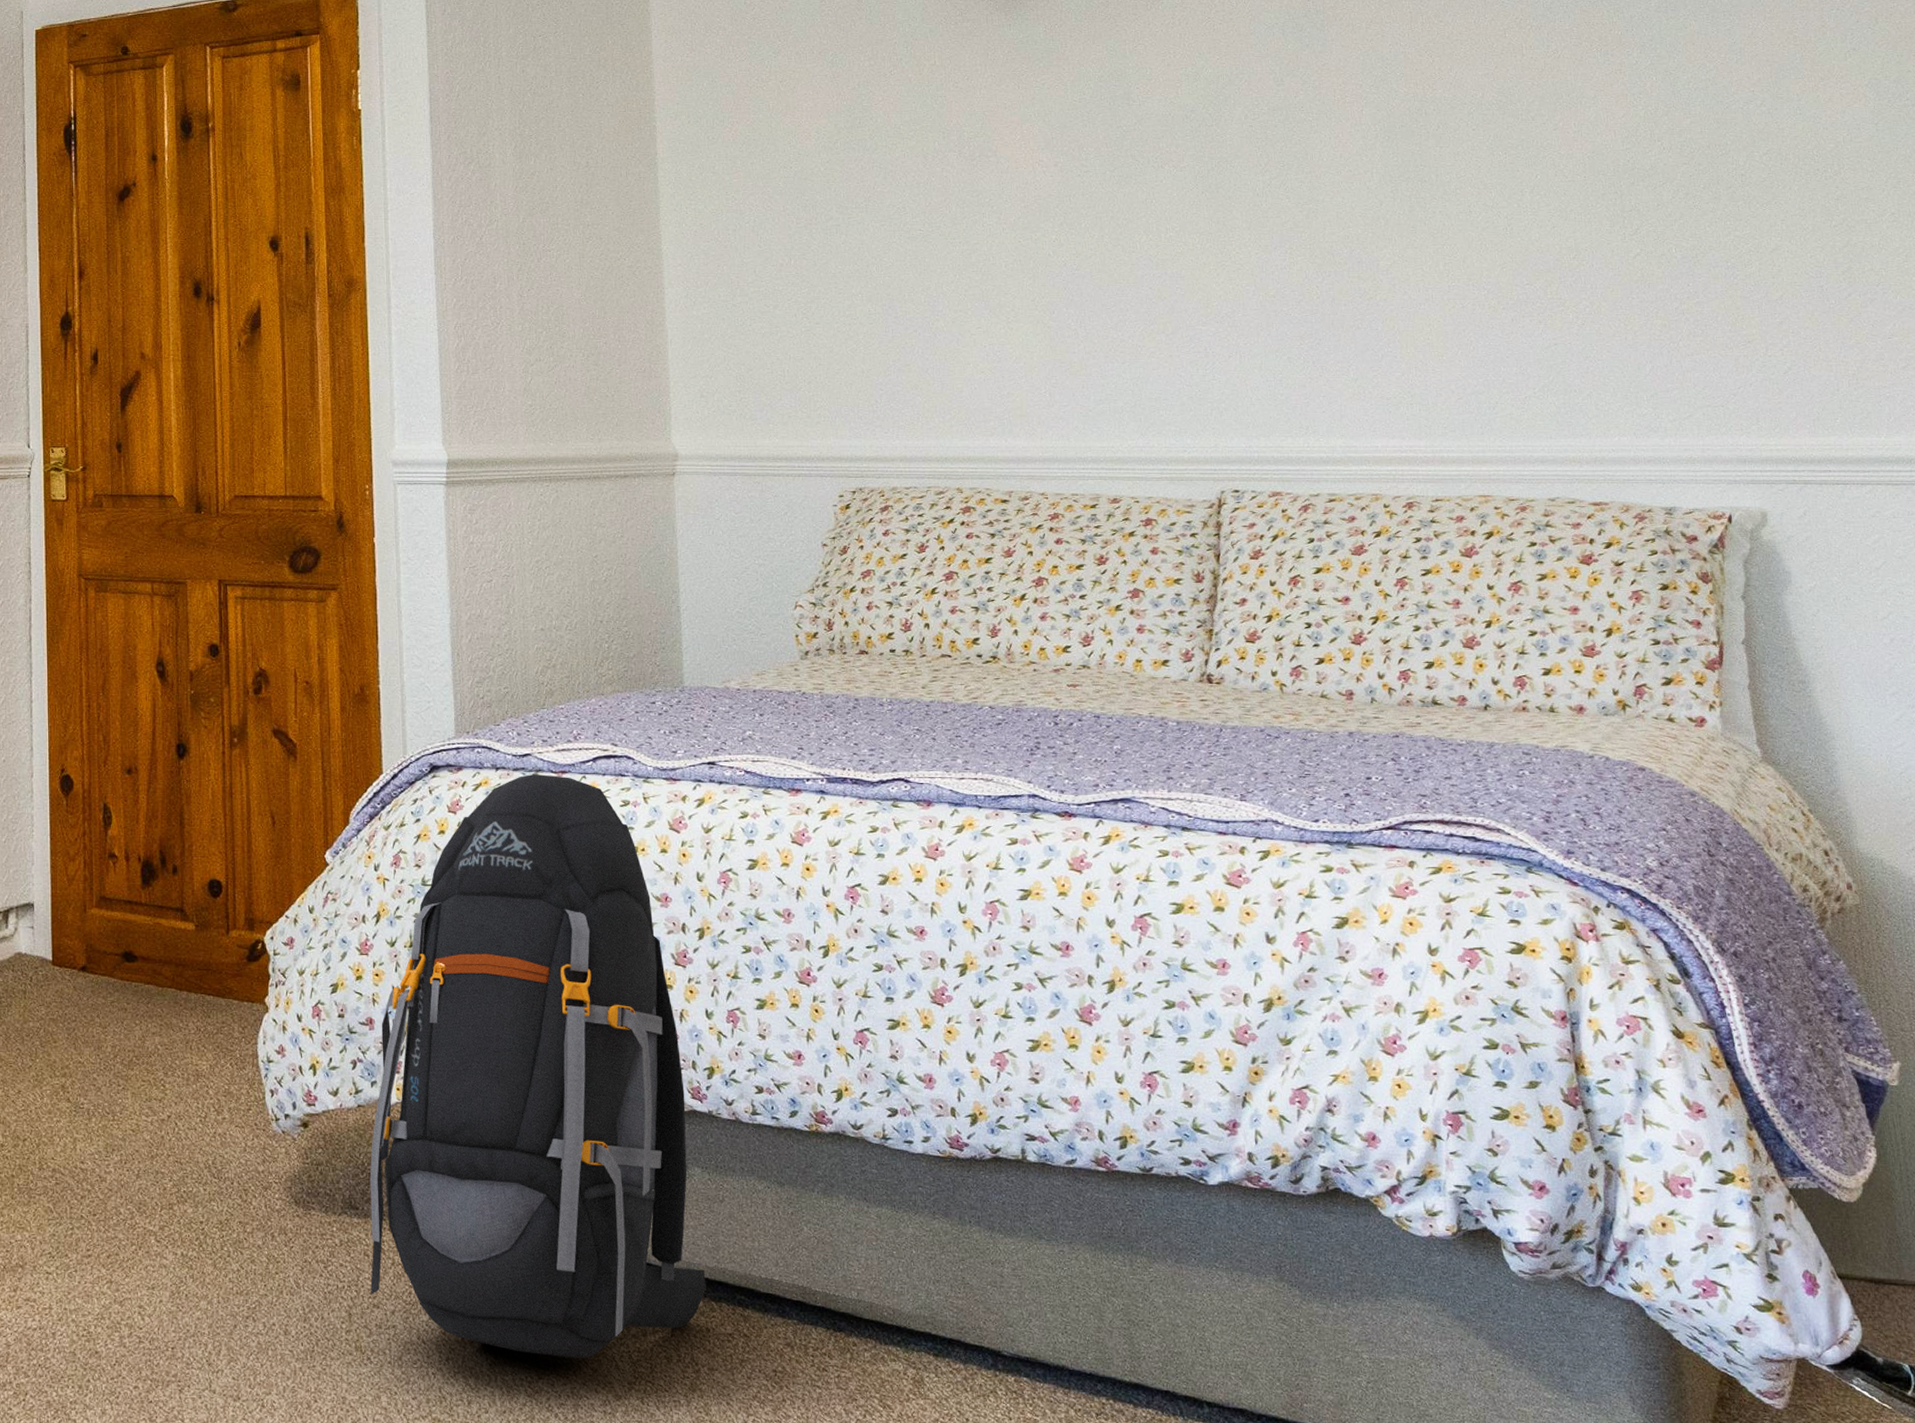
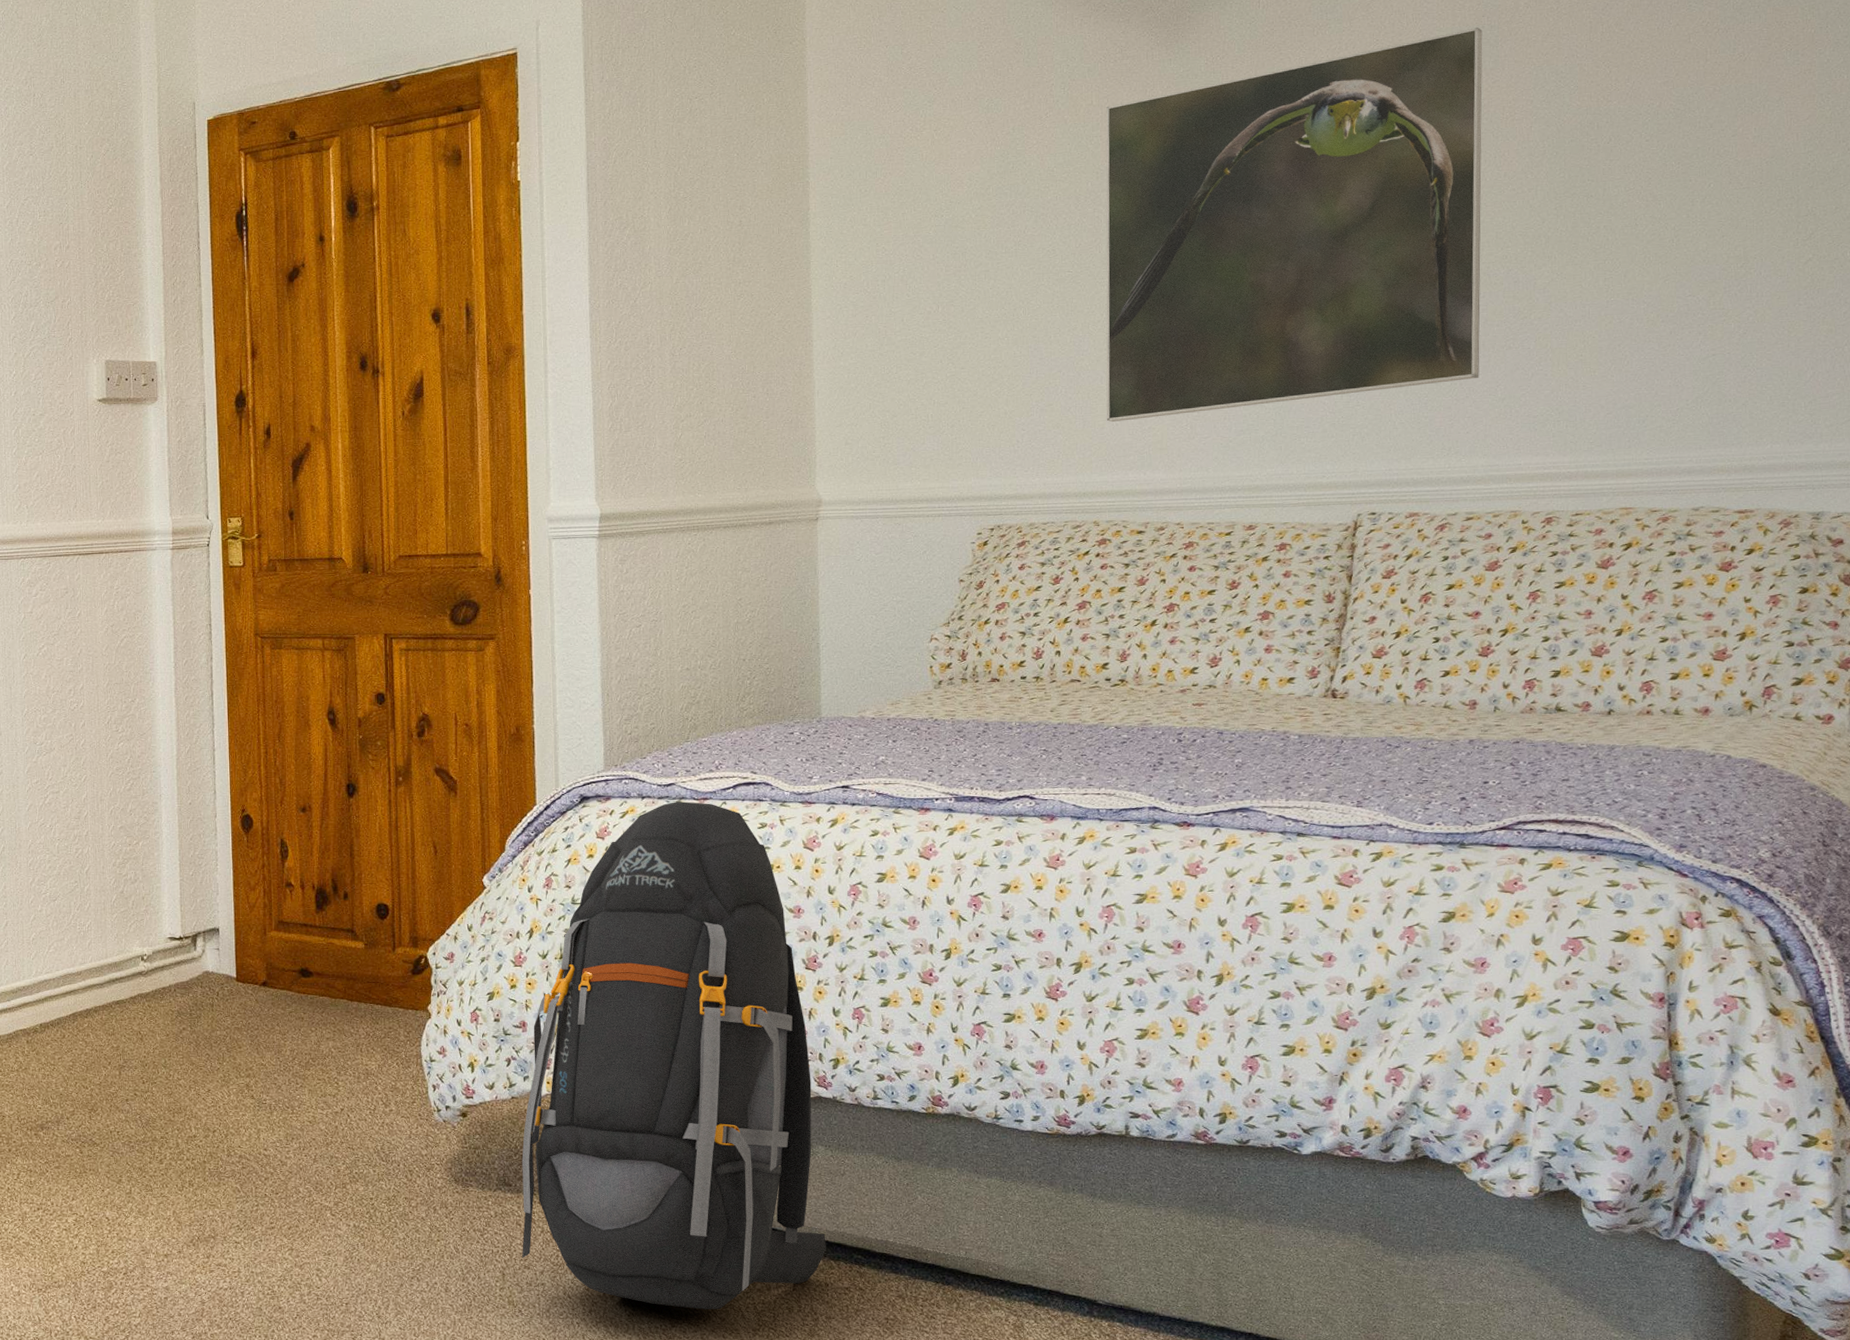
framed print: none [949,11,1331,385] -> present [1106,27,1483,422]

